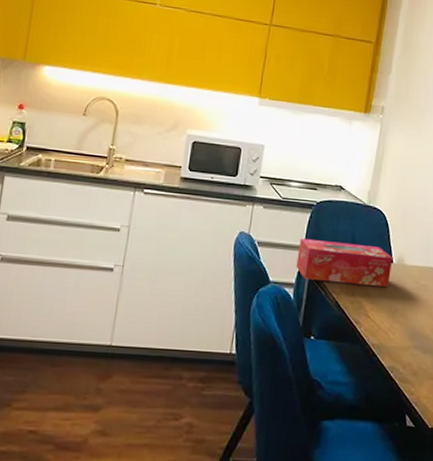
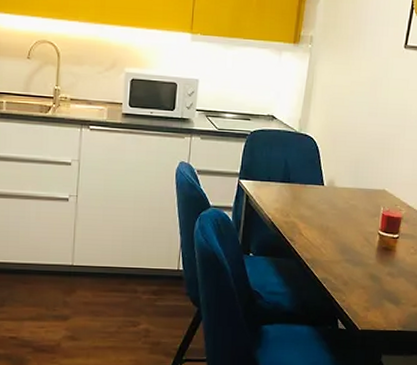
tissue box: present [296,237,393,288] -> none [233,165,324,209]

